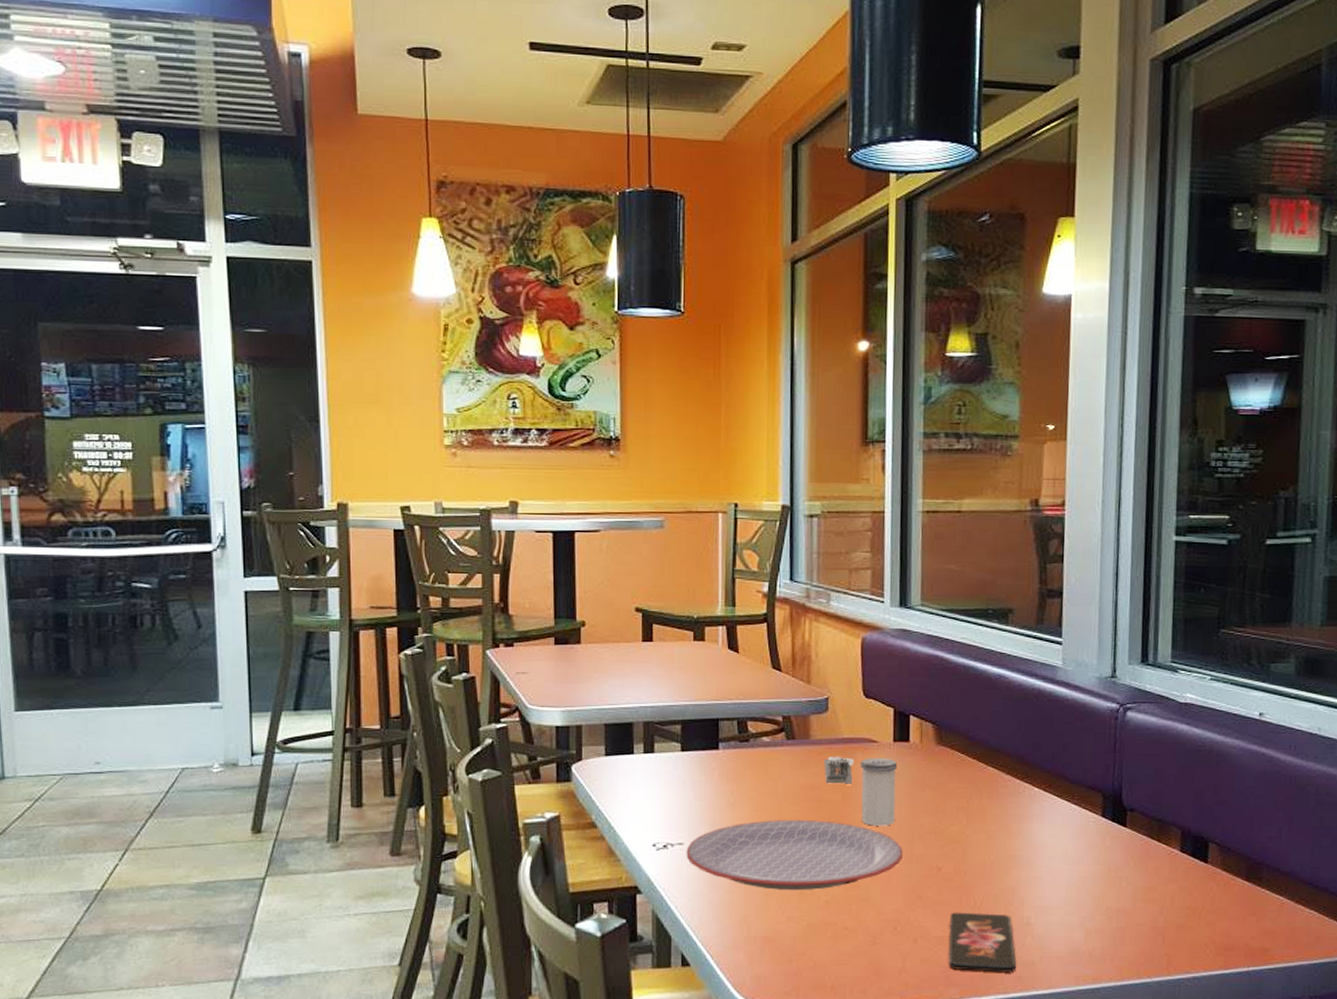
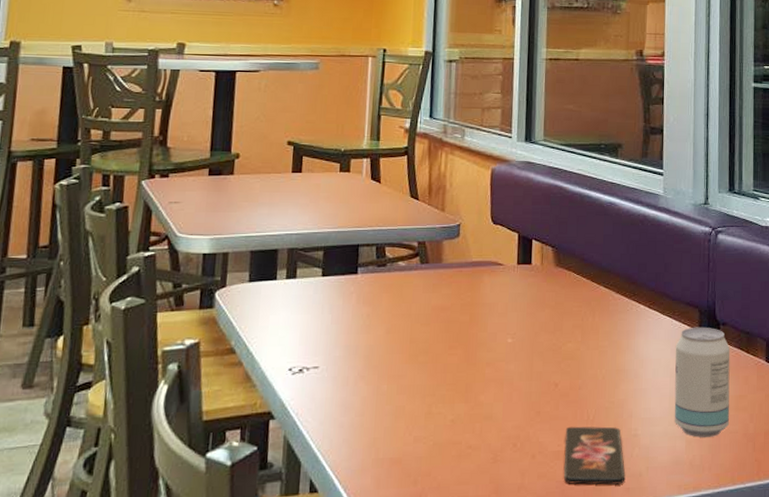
plate: present [686,820,903,890] -> none [320,341,524,411]
napkin holder: present [824,756,855,784] -> none [454,278,482,306]
salt shaker: present [861,757,898,826] -> none [487,279,521,345]
beverage can: none [1072,812,1139,929] -> present [674,327,731,438]

